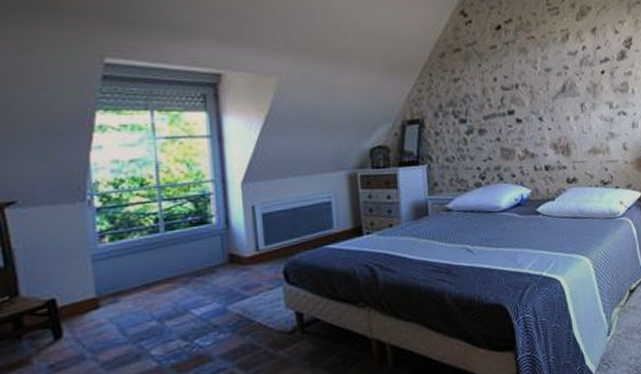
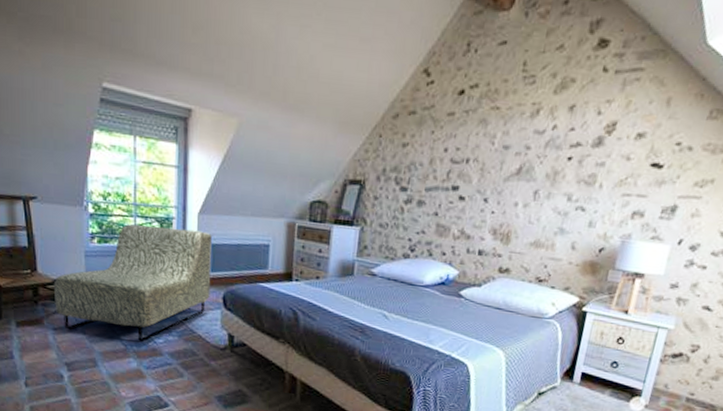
armchair: none [45,201,267,362] -> present [53,224,212,342]

